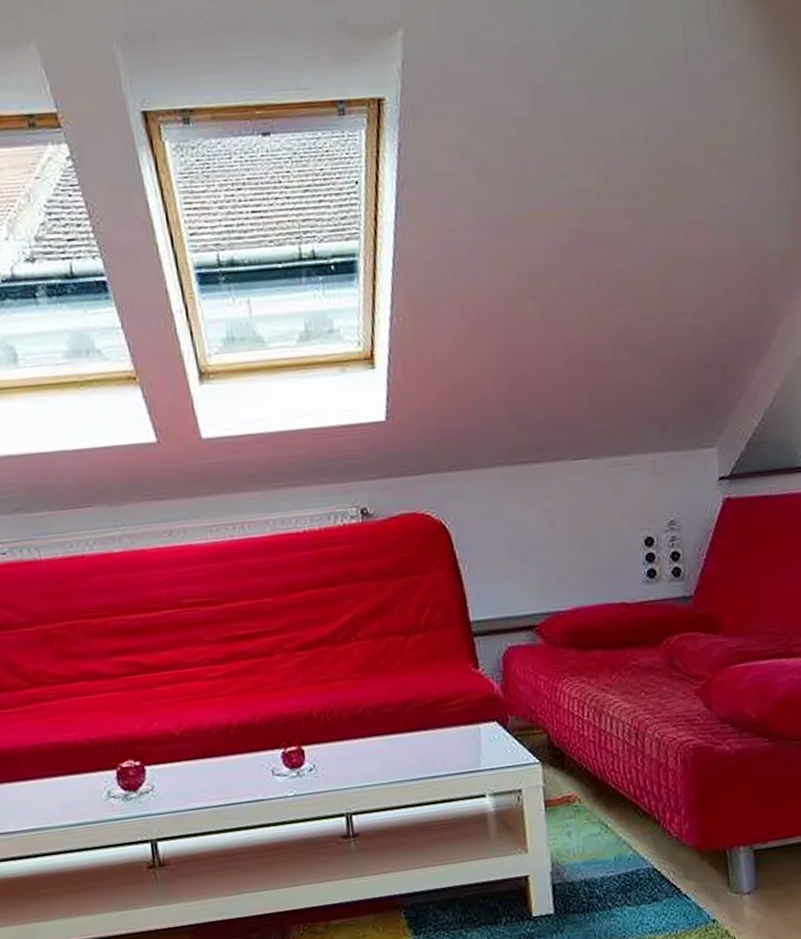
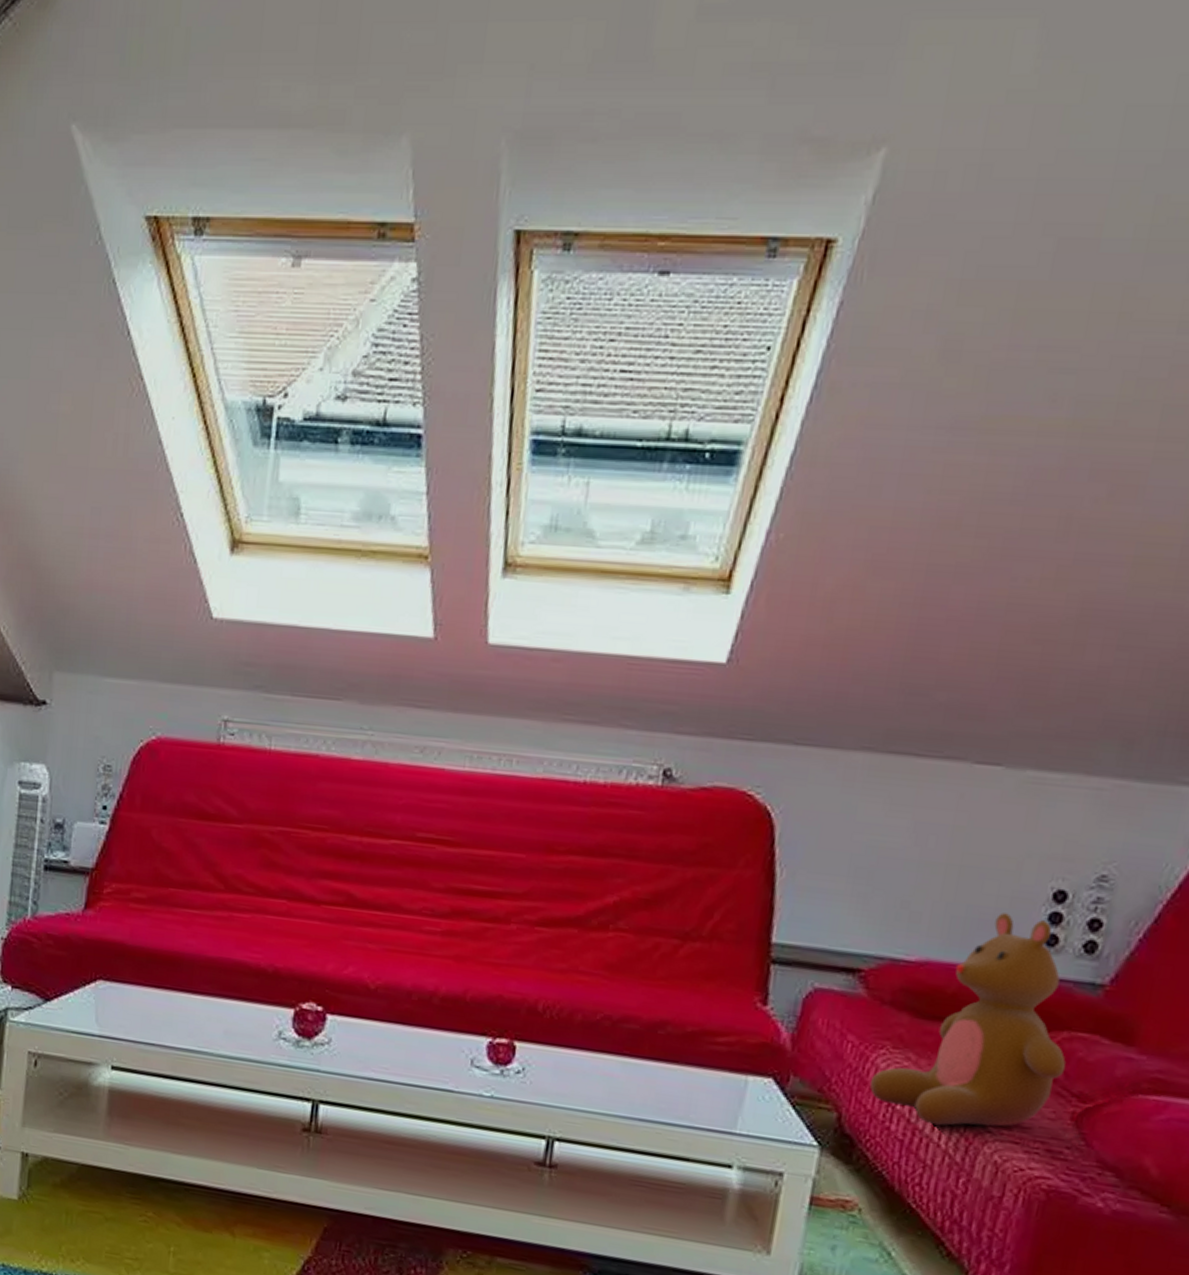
teddy bear: none [562,561,683,725] -> present [869,912,1066,1127]

